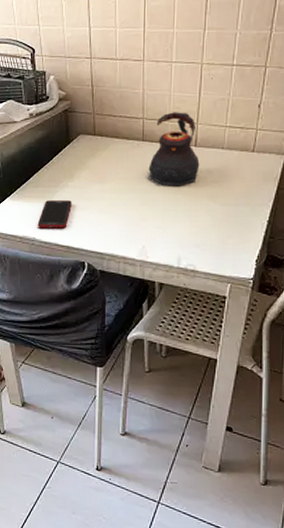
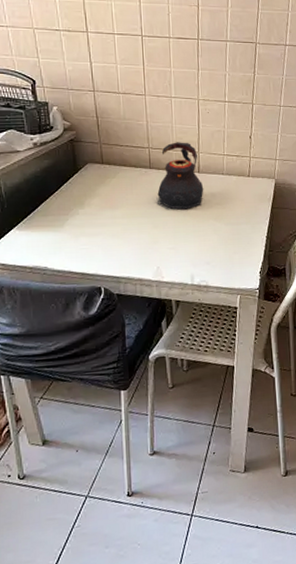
cell phone: present [37,200,72,229] -> none [48,227,84,257]

